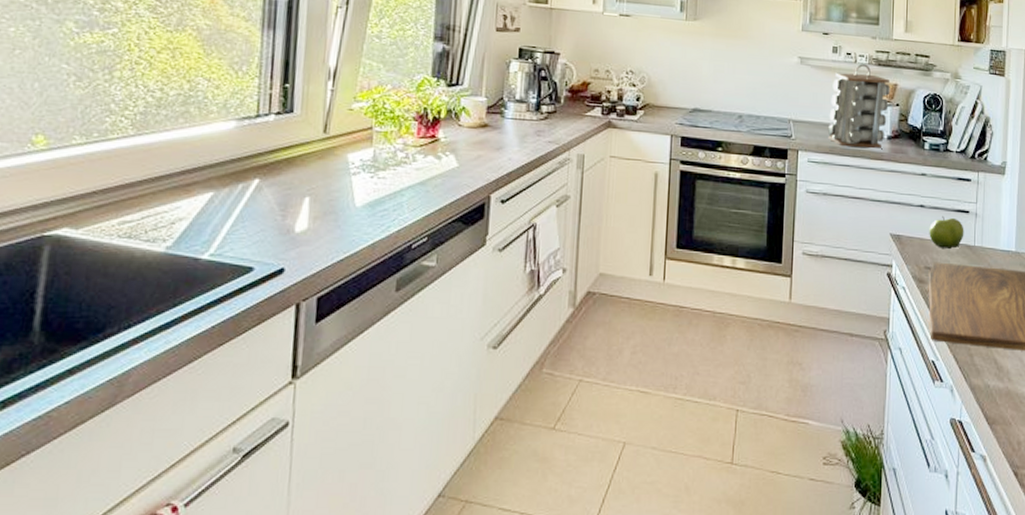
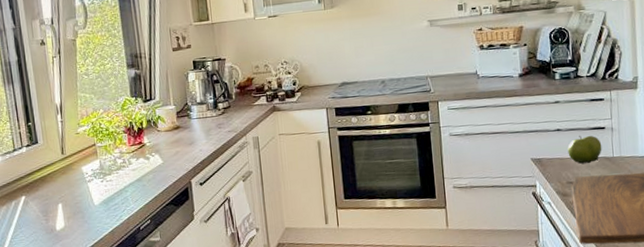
spice rack: present [828,64,891,149] -> none [462,14,517,91]

